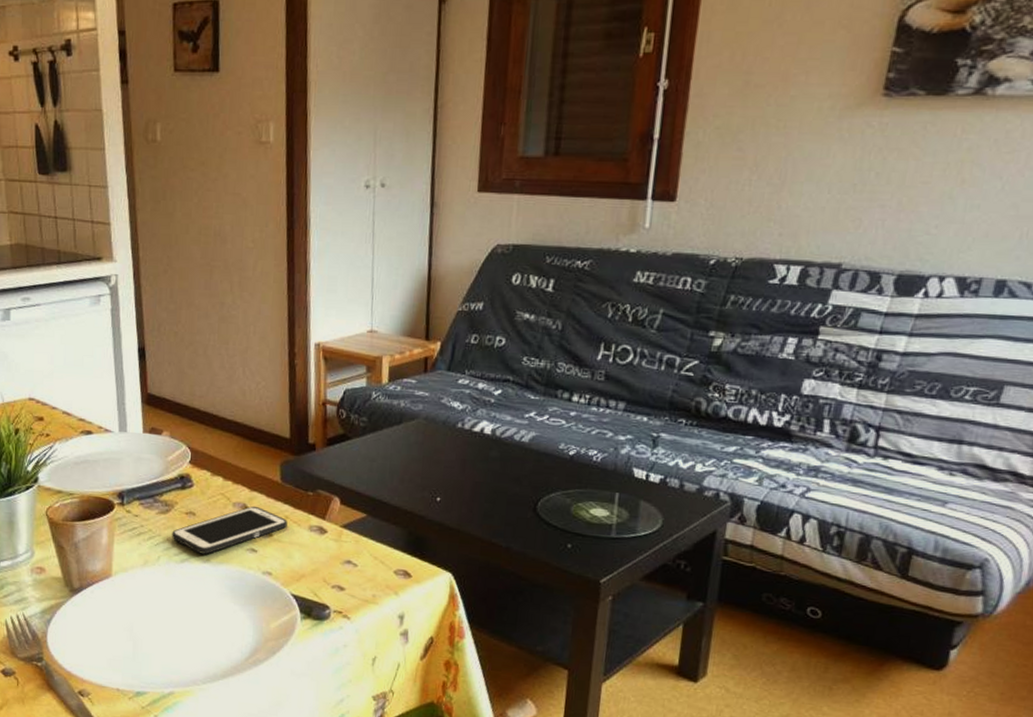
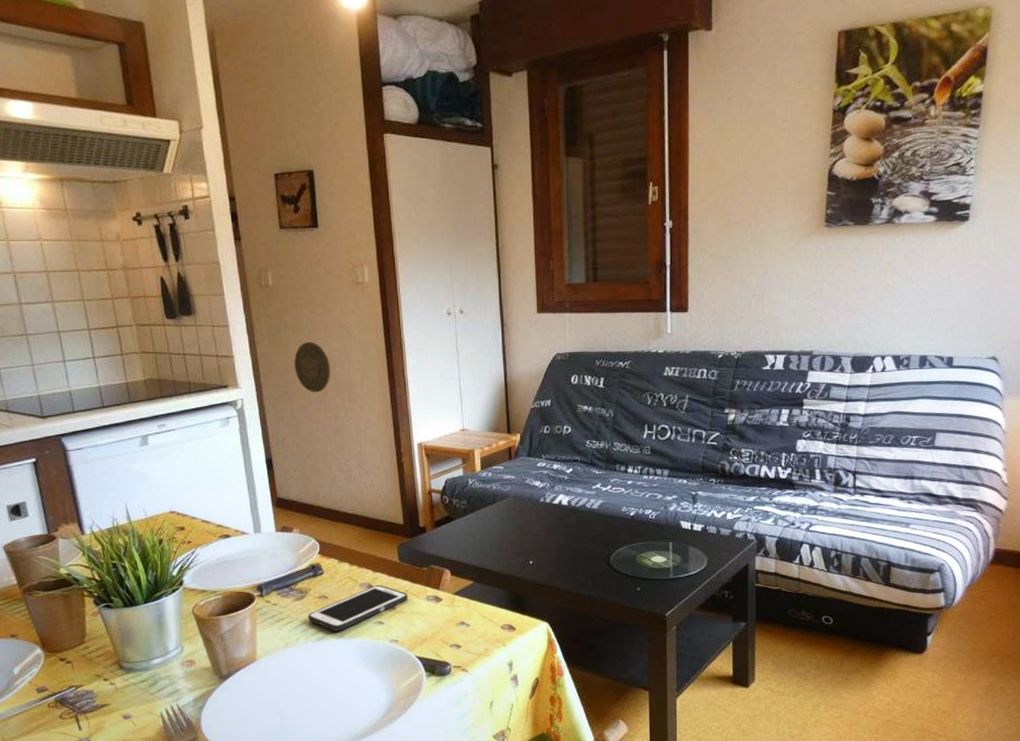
decorative plate: none [179,210,221,274] -> present [294,341,331,393]

